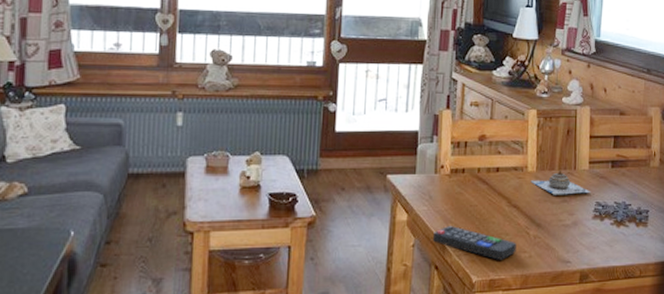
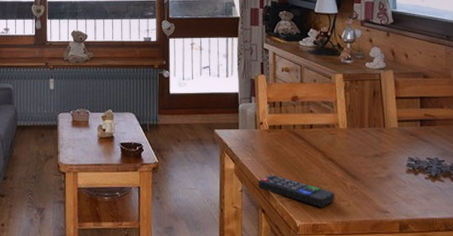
decorative bowl: present [530,169,590,195] -> none [342,127,401,150]

